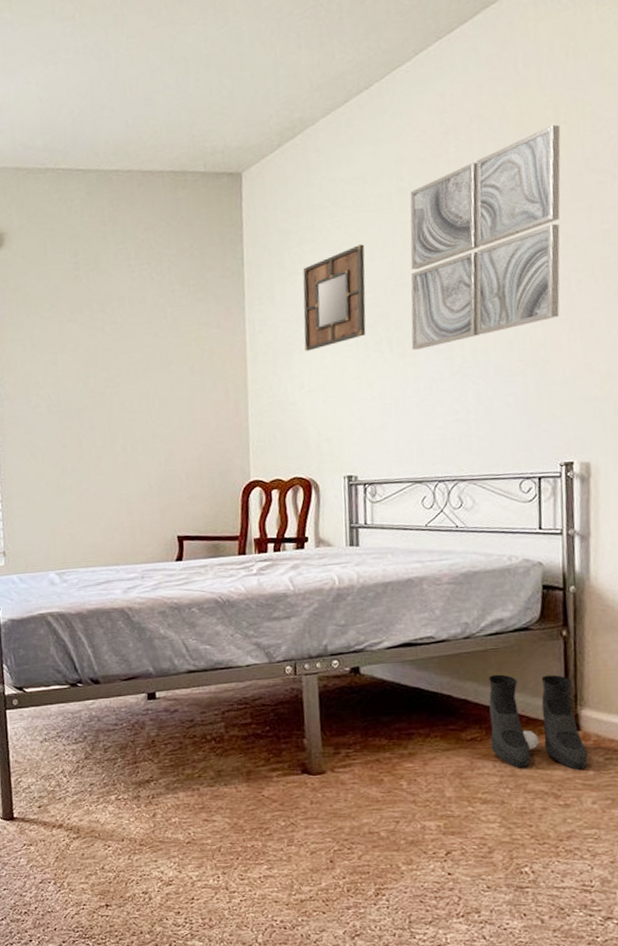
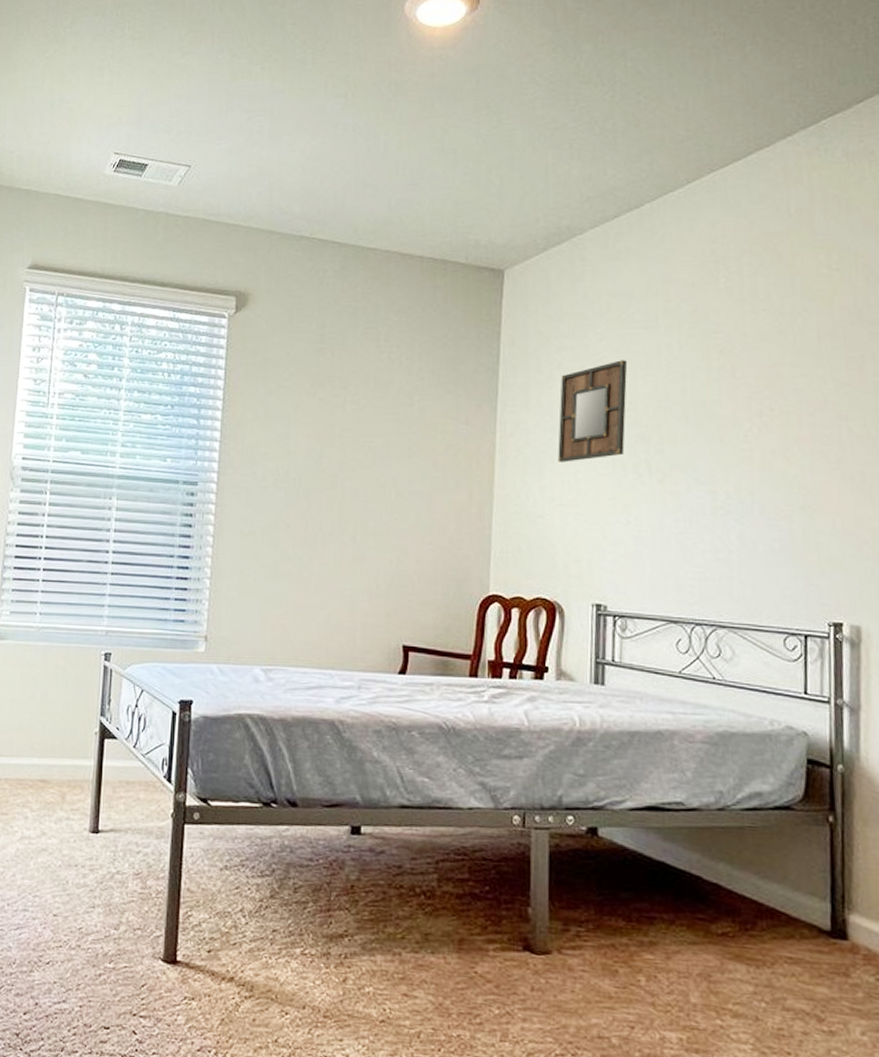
wall art: present [410,124,561,350] -> none [672,270,833,478]
boots: present [488,674,588,771] -> none [744,858,857,991]

